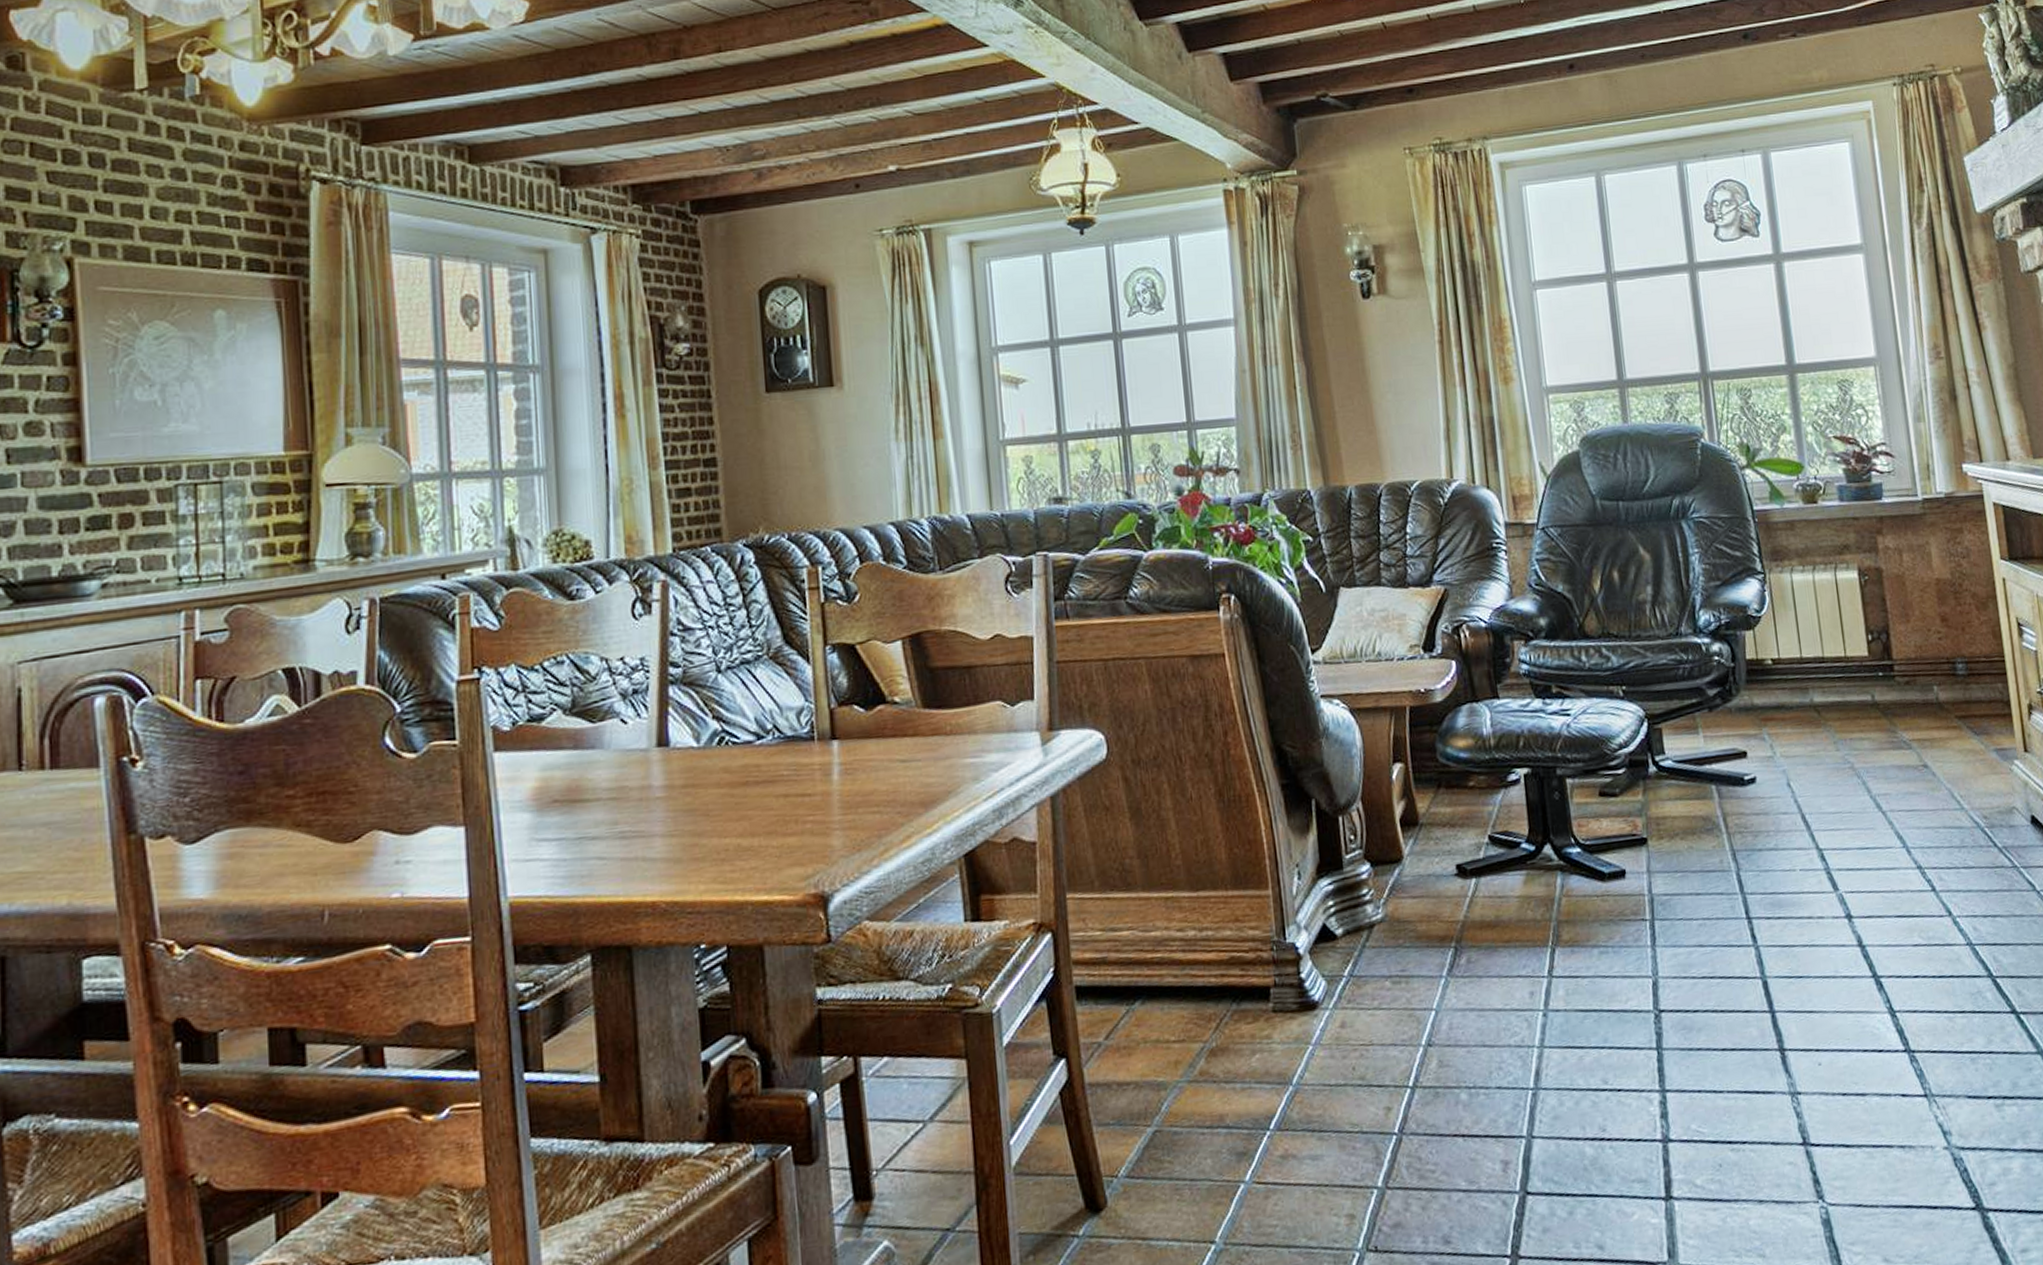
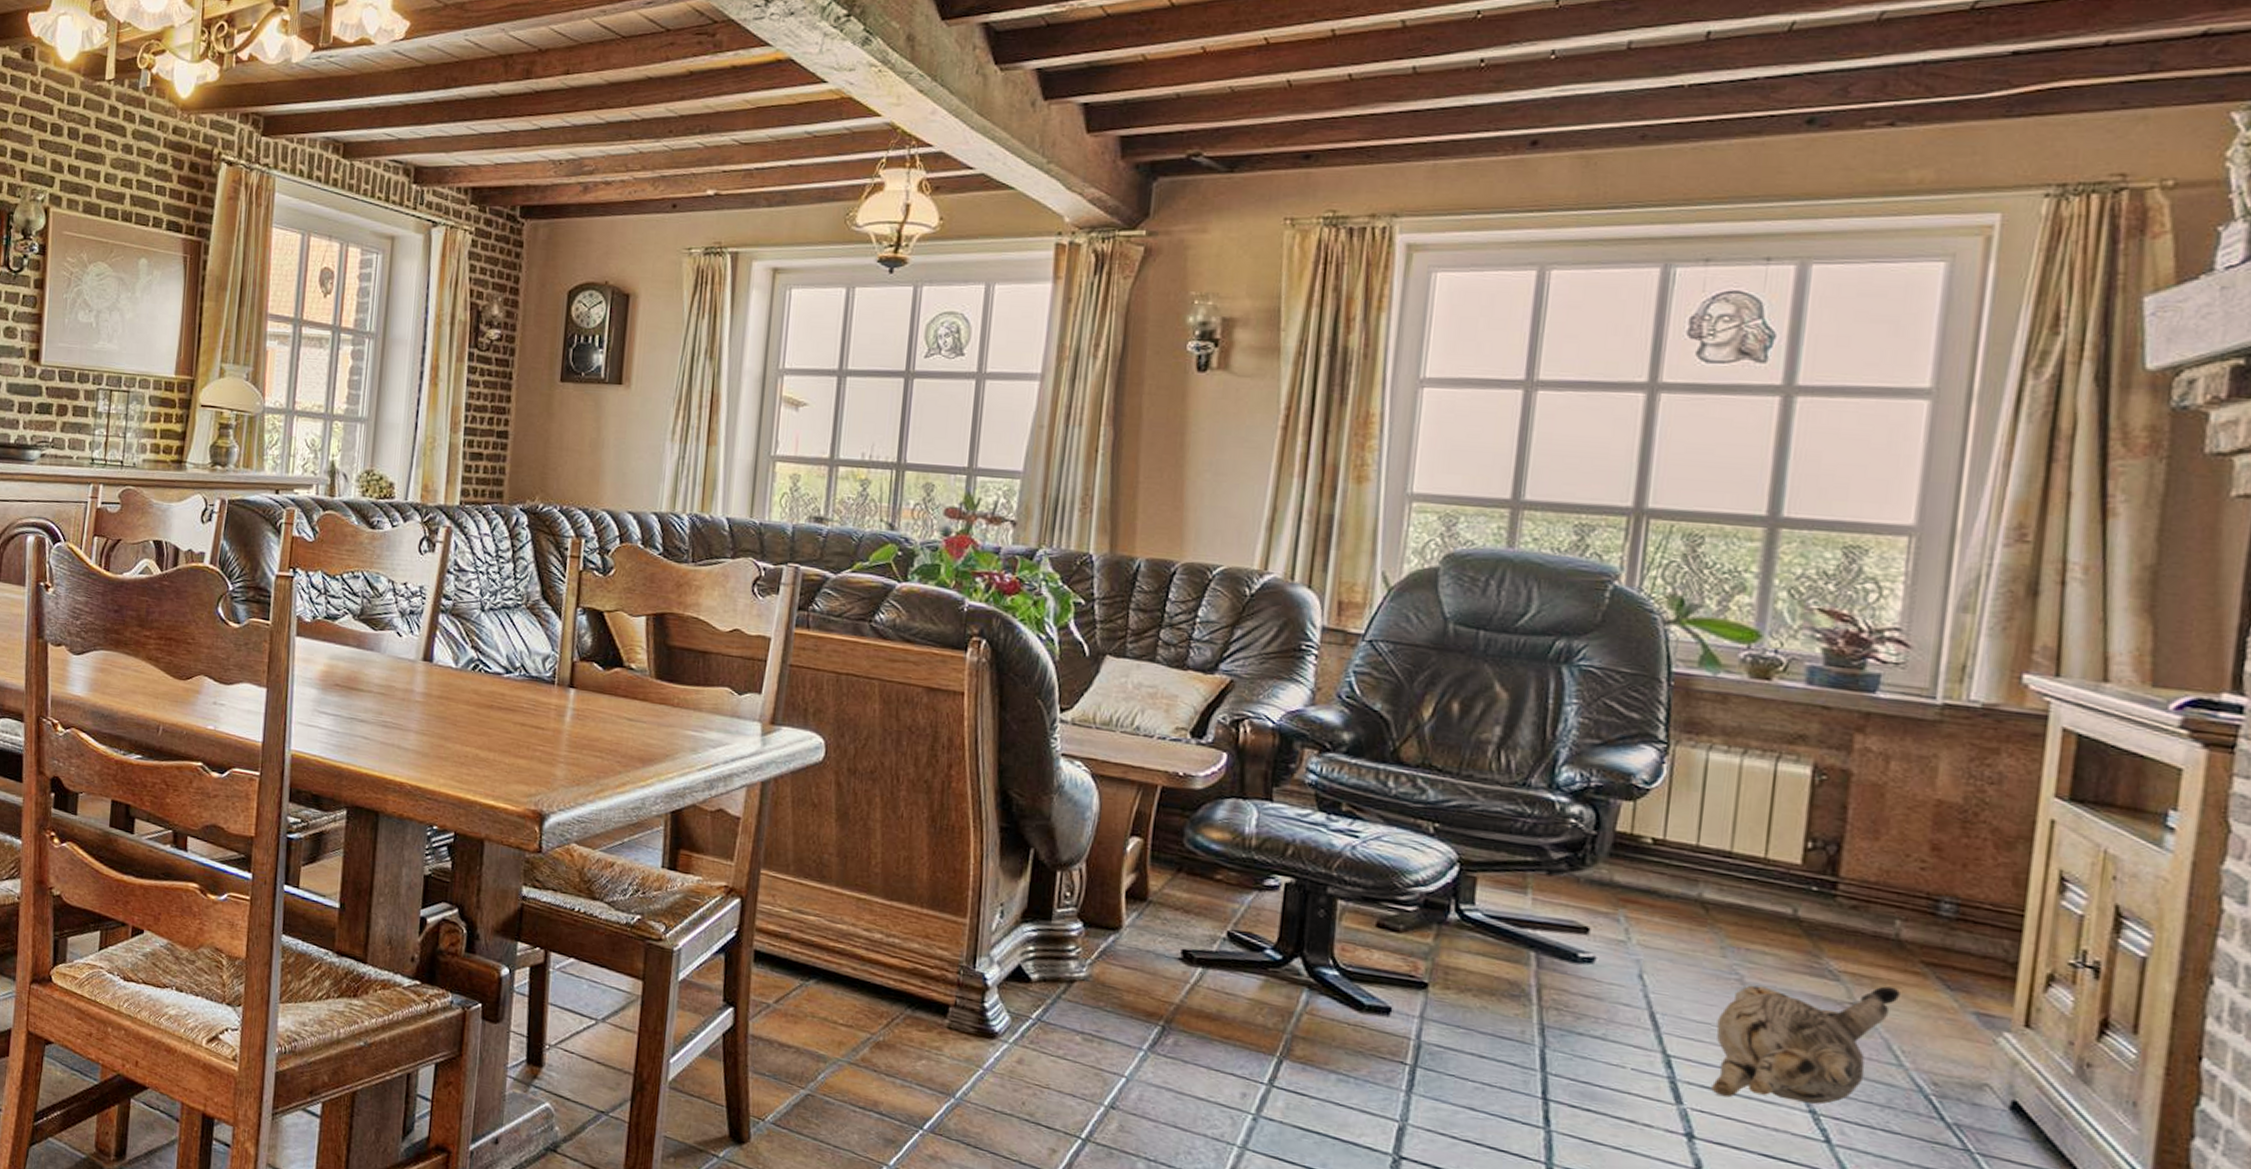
cat: none [1845,743,1949,874] -> present [1711,985,1900,1105]

